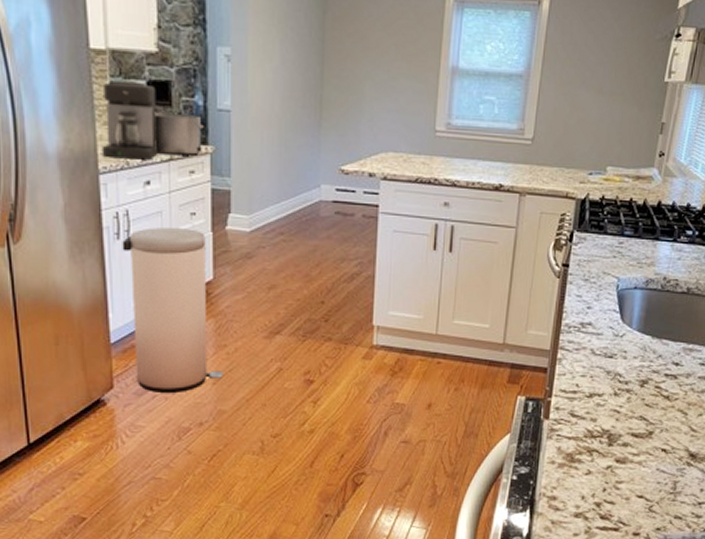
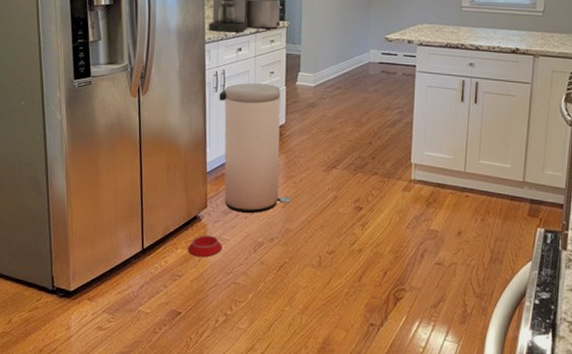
pet bowl: none [90,422,137,450] -> present [188,235,222,257]

